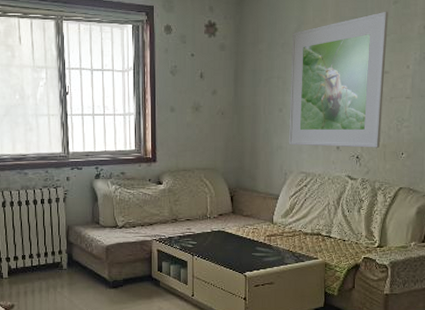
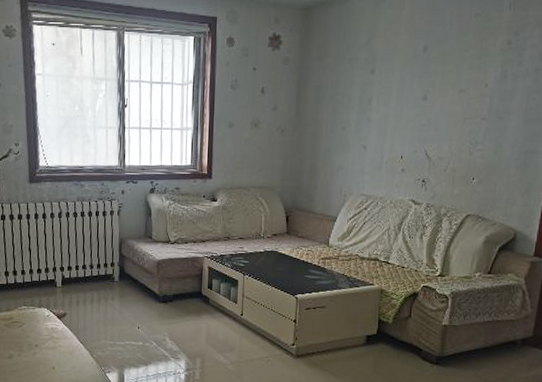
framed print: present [288,11,388,148] -> none [350,24,469,172]

